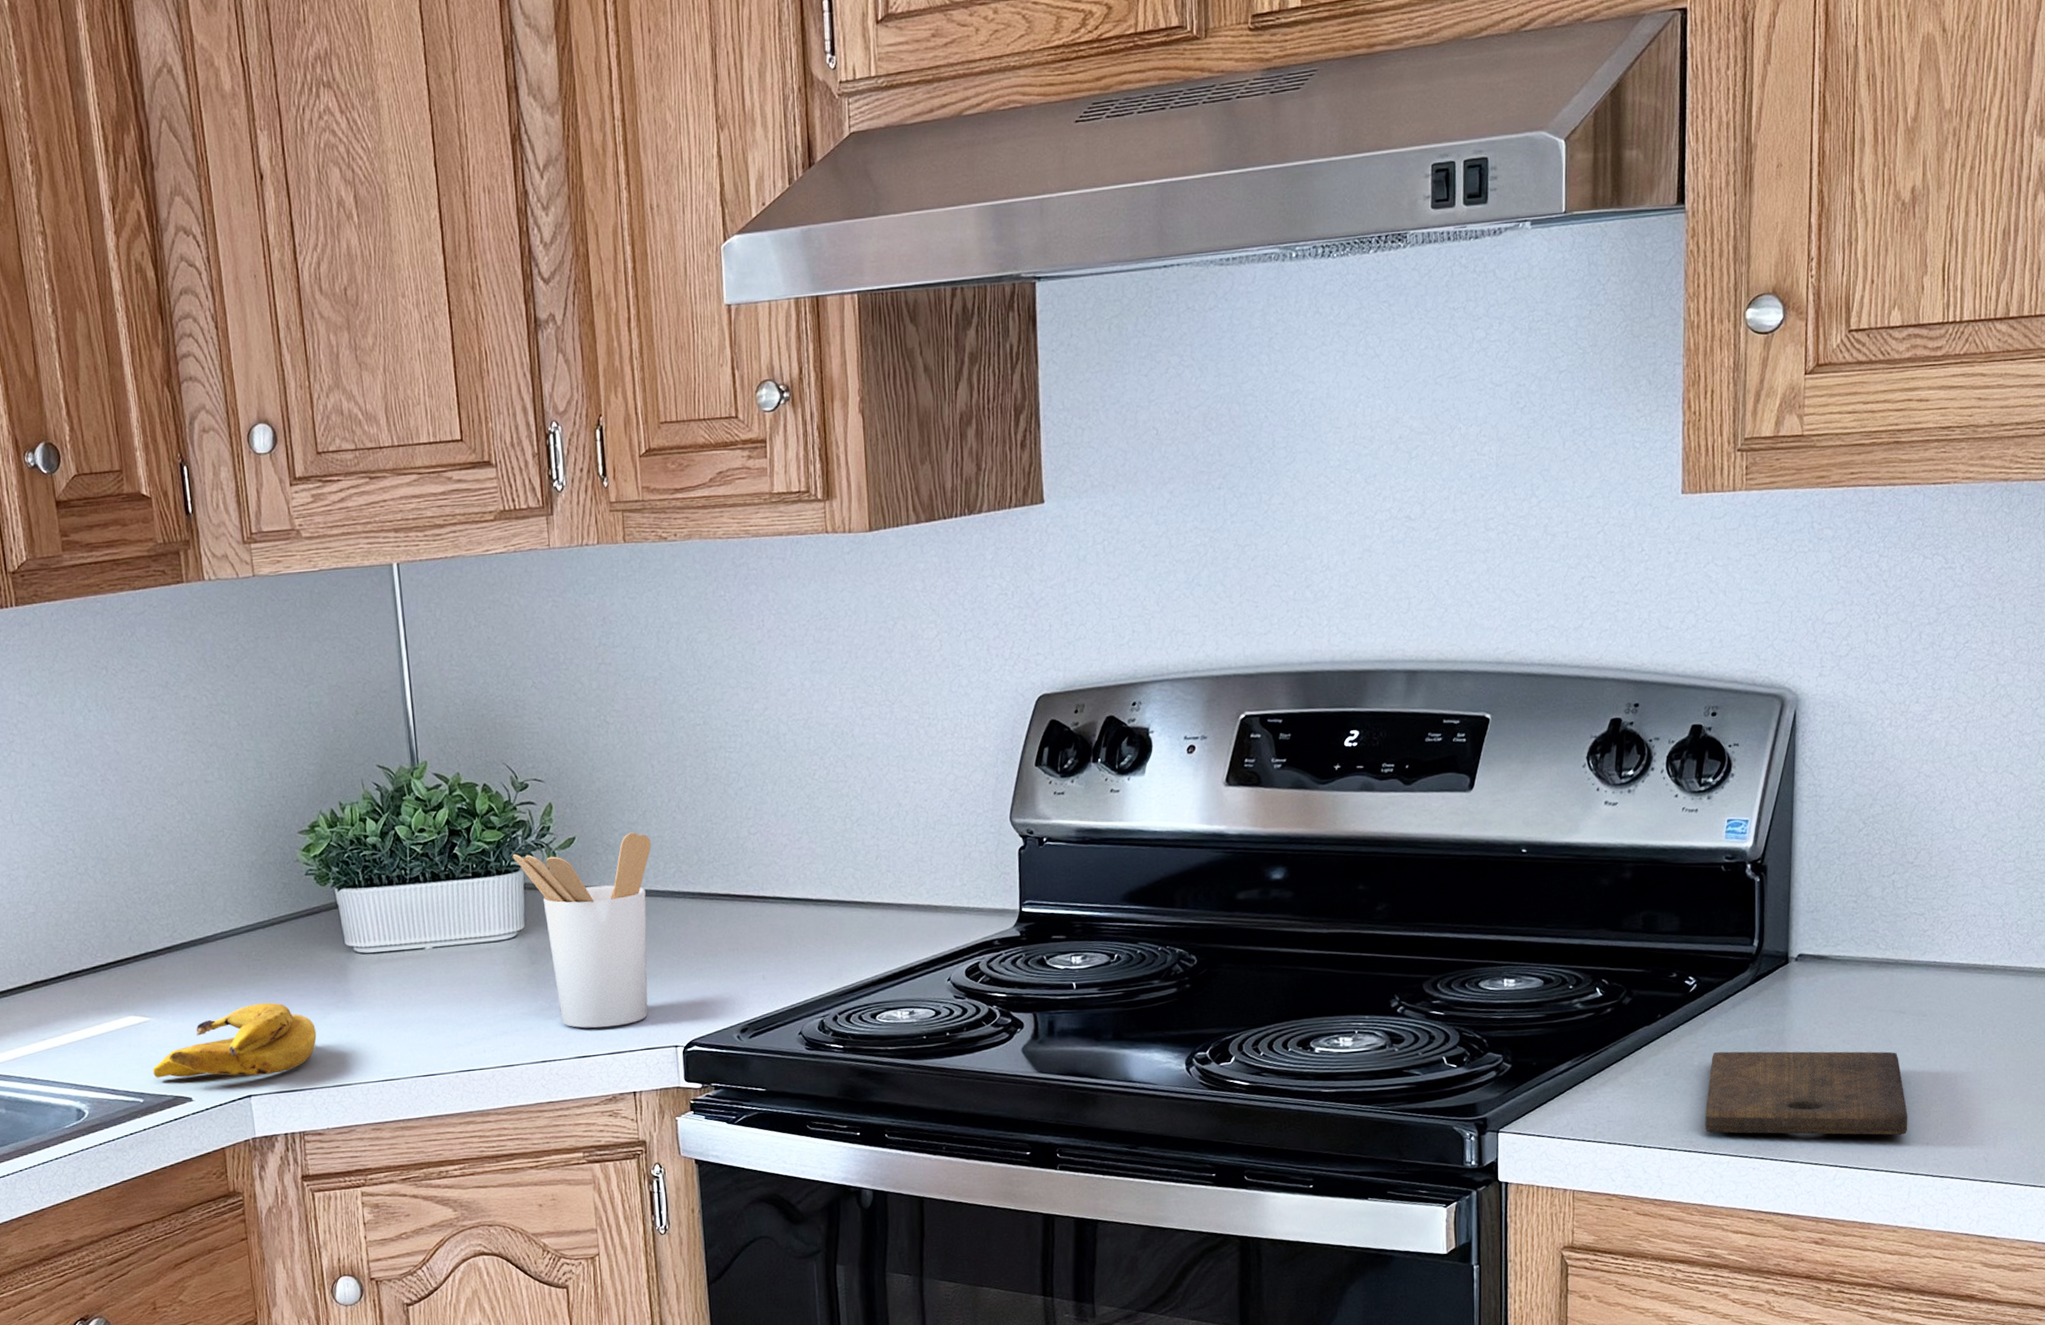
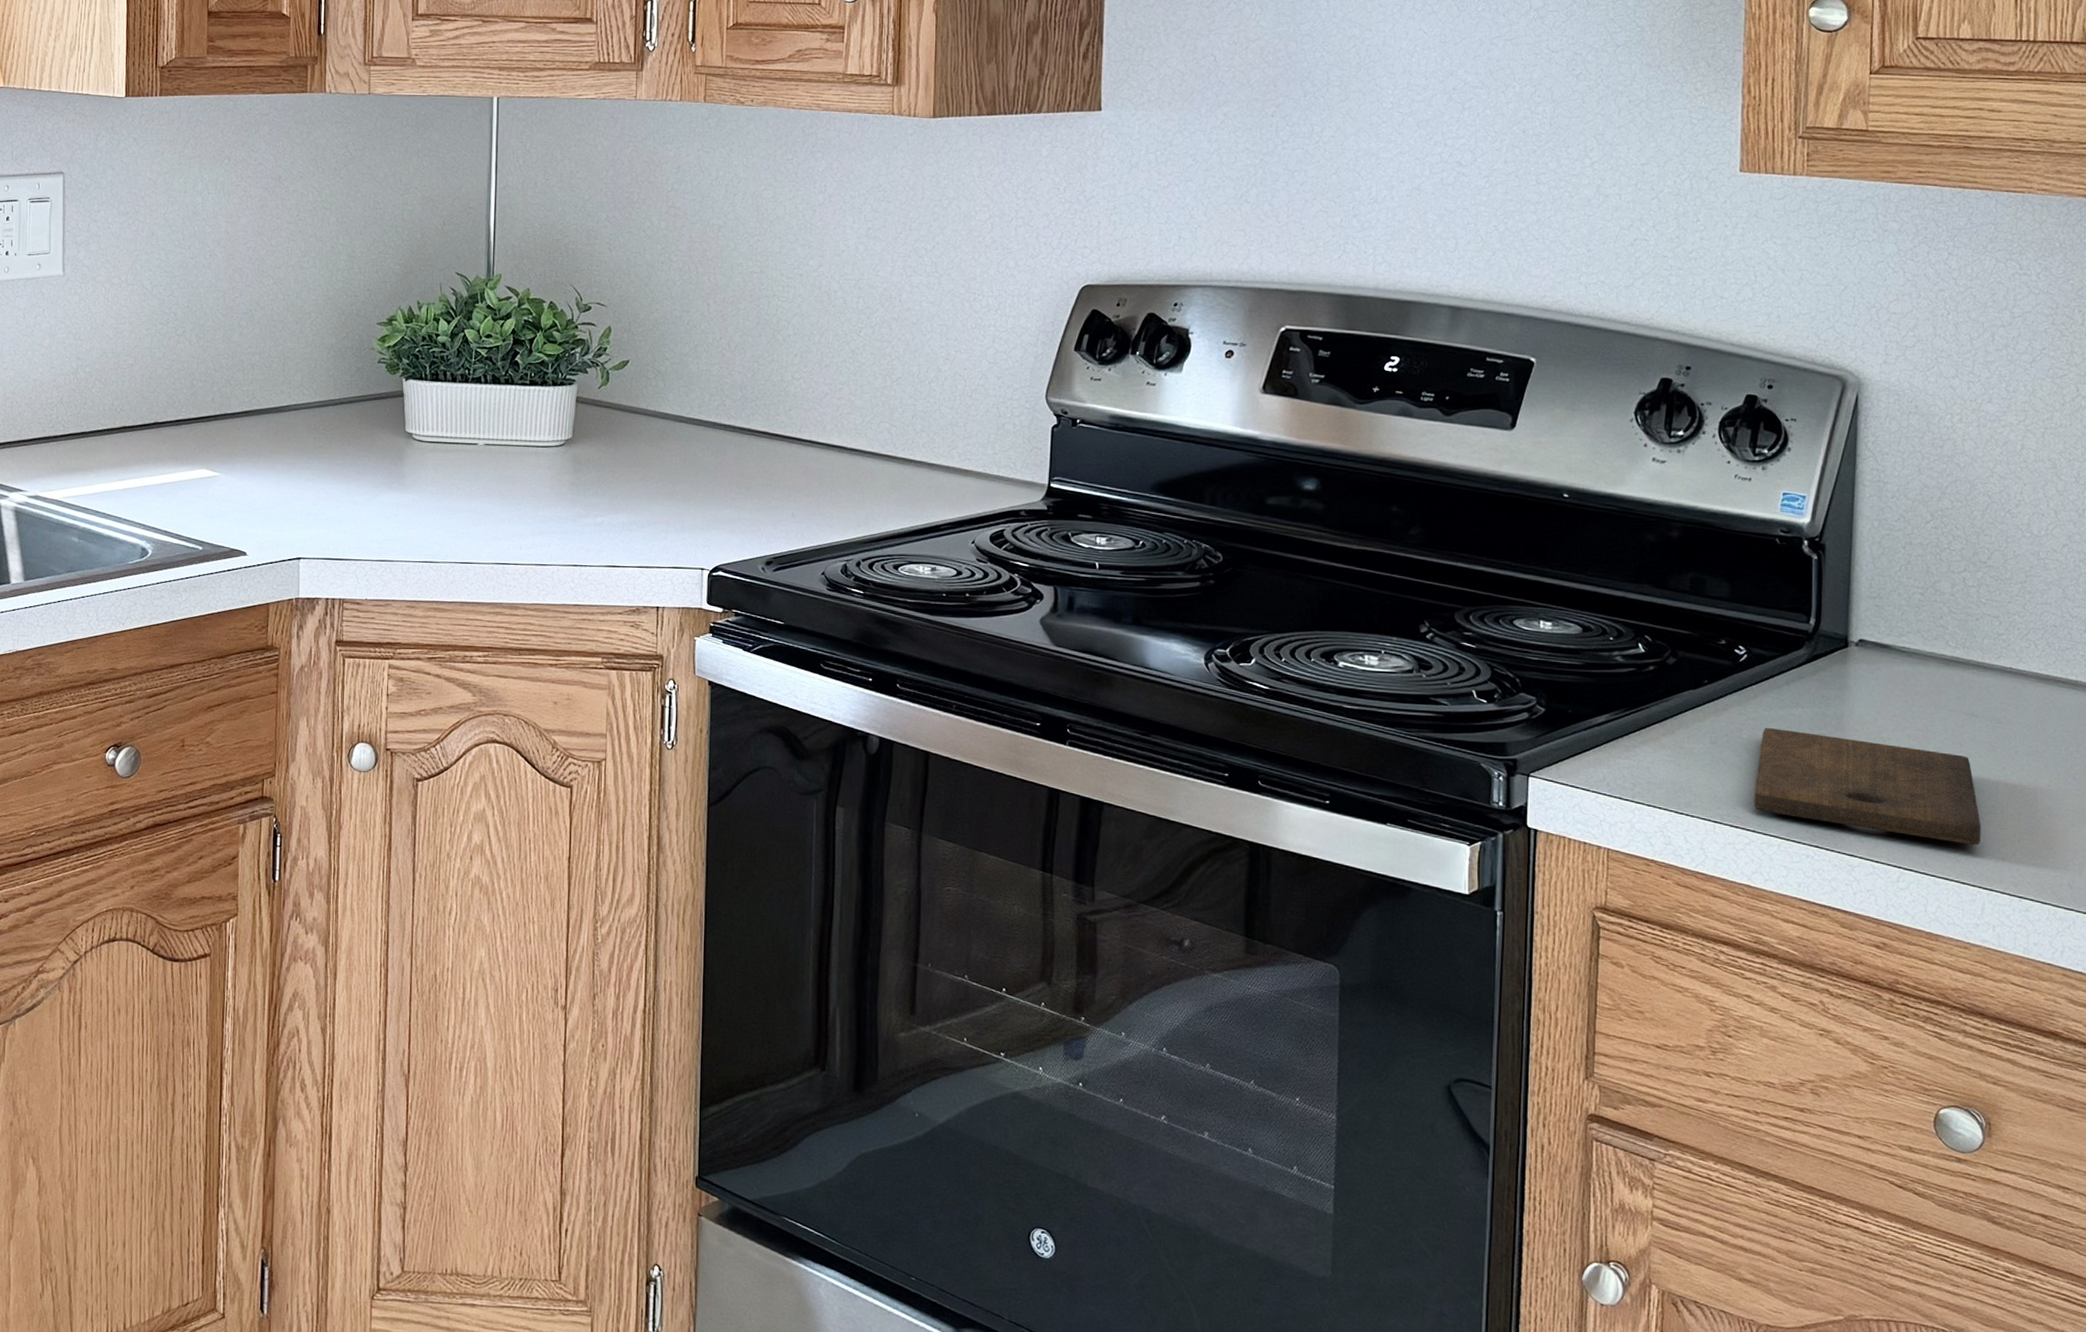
banana: present [152,1002,317,1078] -> none [215,473,368,541]
utensil holder: present [512,832,651,1028] -> none [569,363,699,542]

